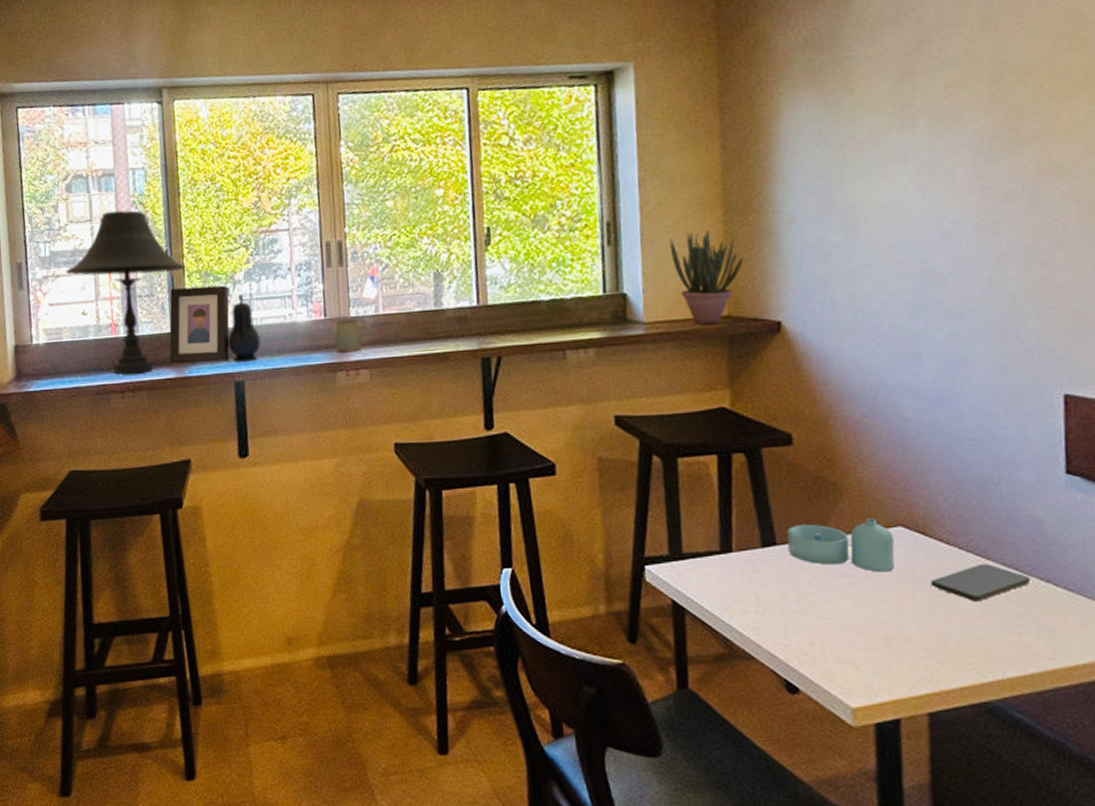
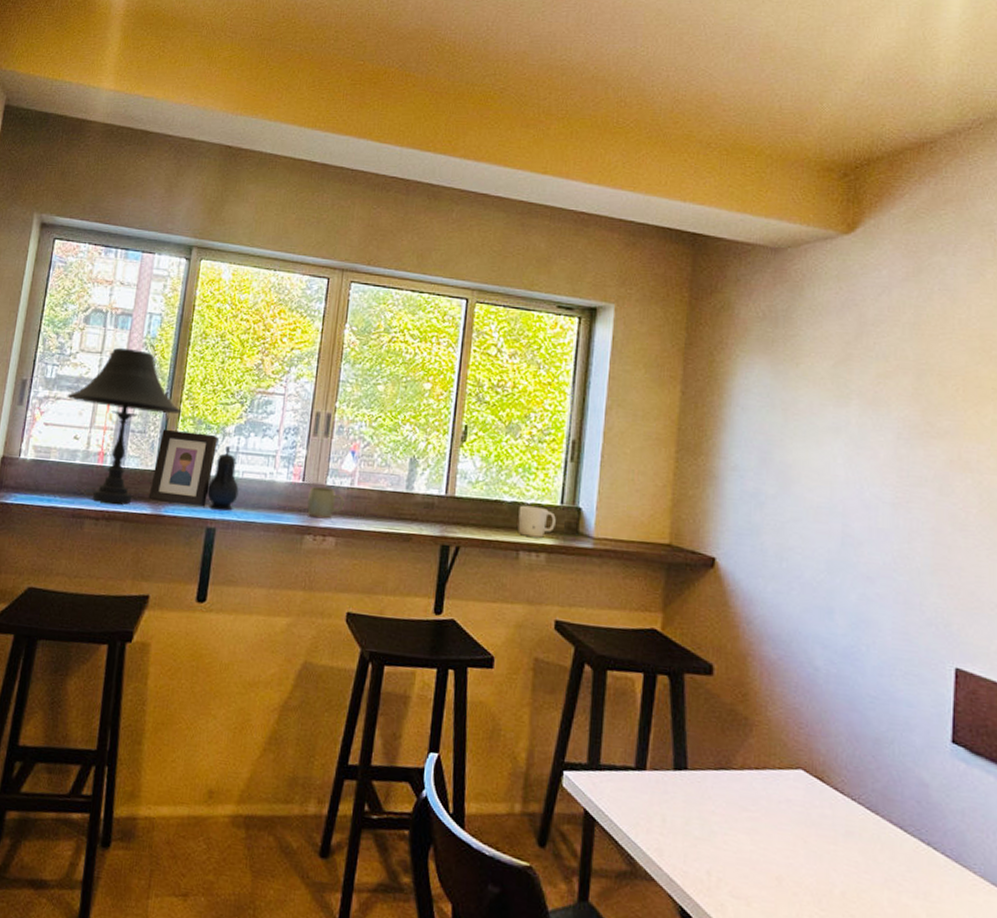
mug: none [559,300,601,334] -> present [517,505,556,538]
potted plant: present [669,229,744,325] -> none [625,463,689,551]
sugar dispenser: present [787,518,895,572] -> none [697,752,795,813]
smartphone: present [930,563,1031,602] -> none [823,817,914,855]

